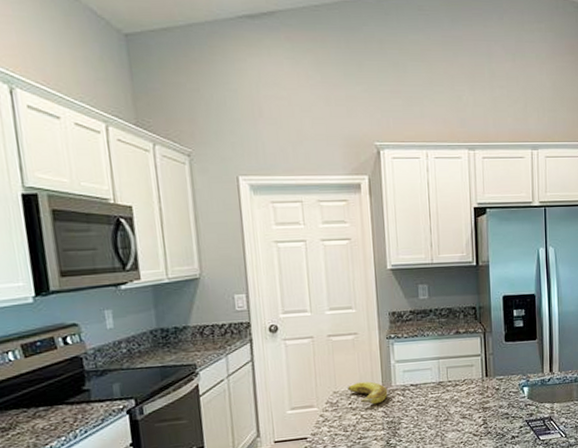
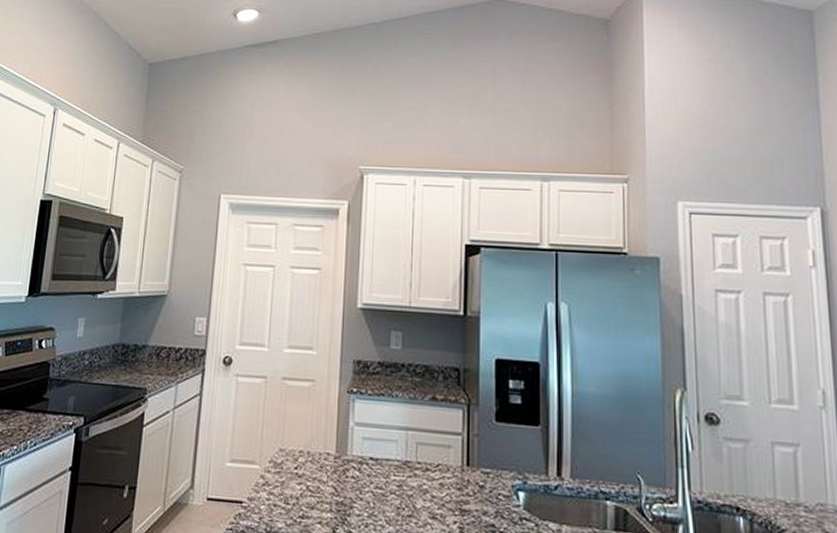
banana: present [347,381,388,405] -> none [296,442,342,476]

